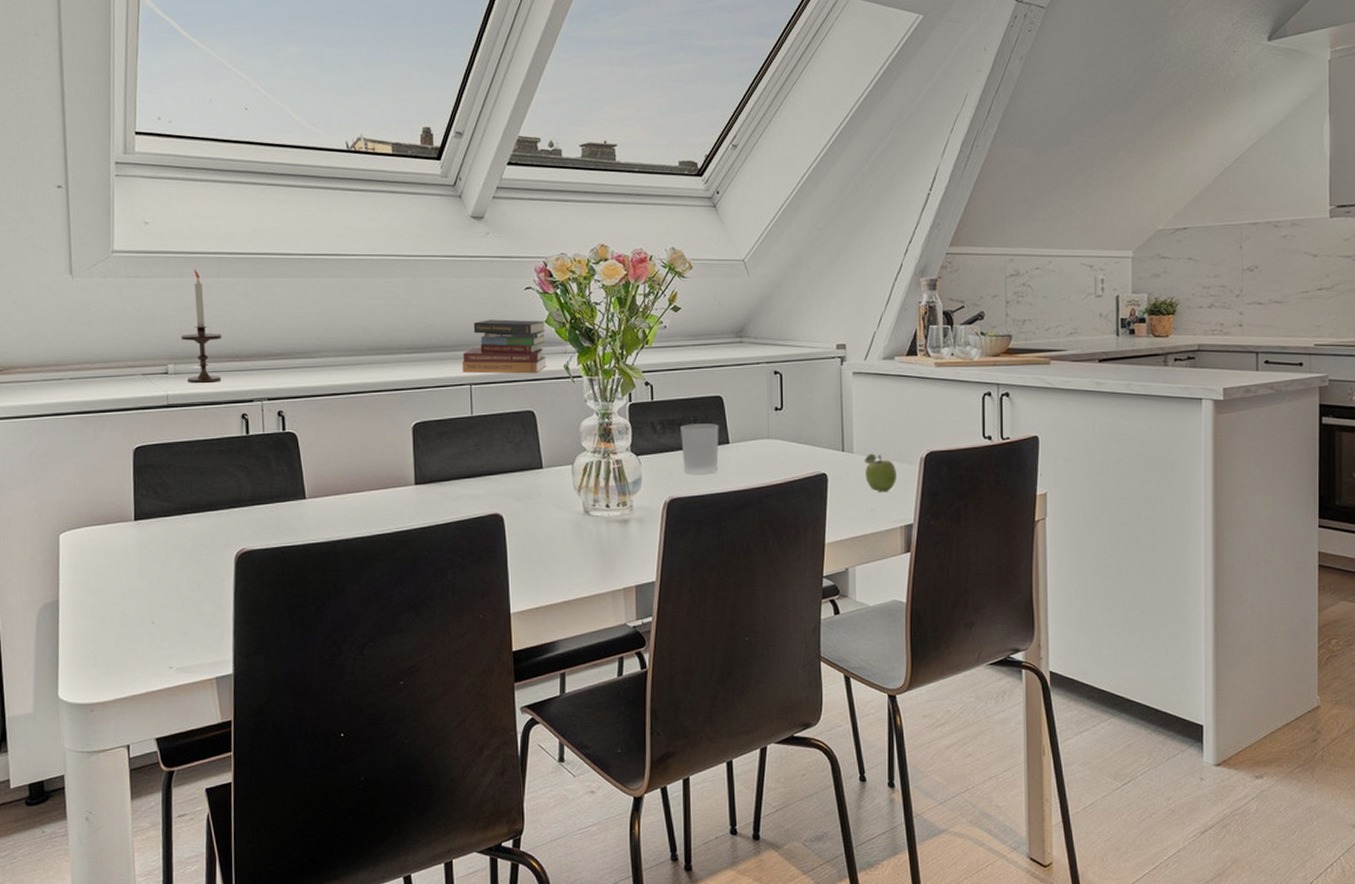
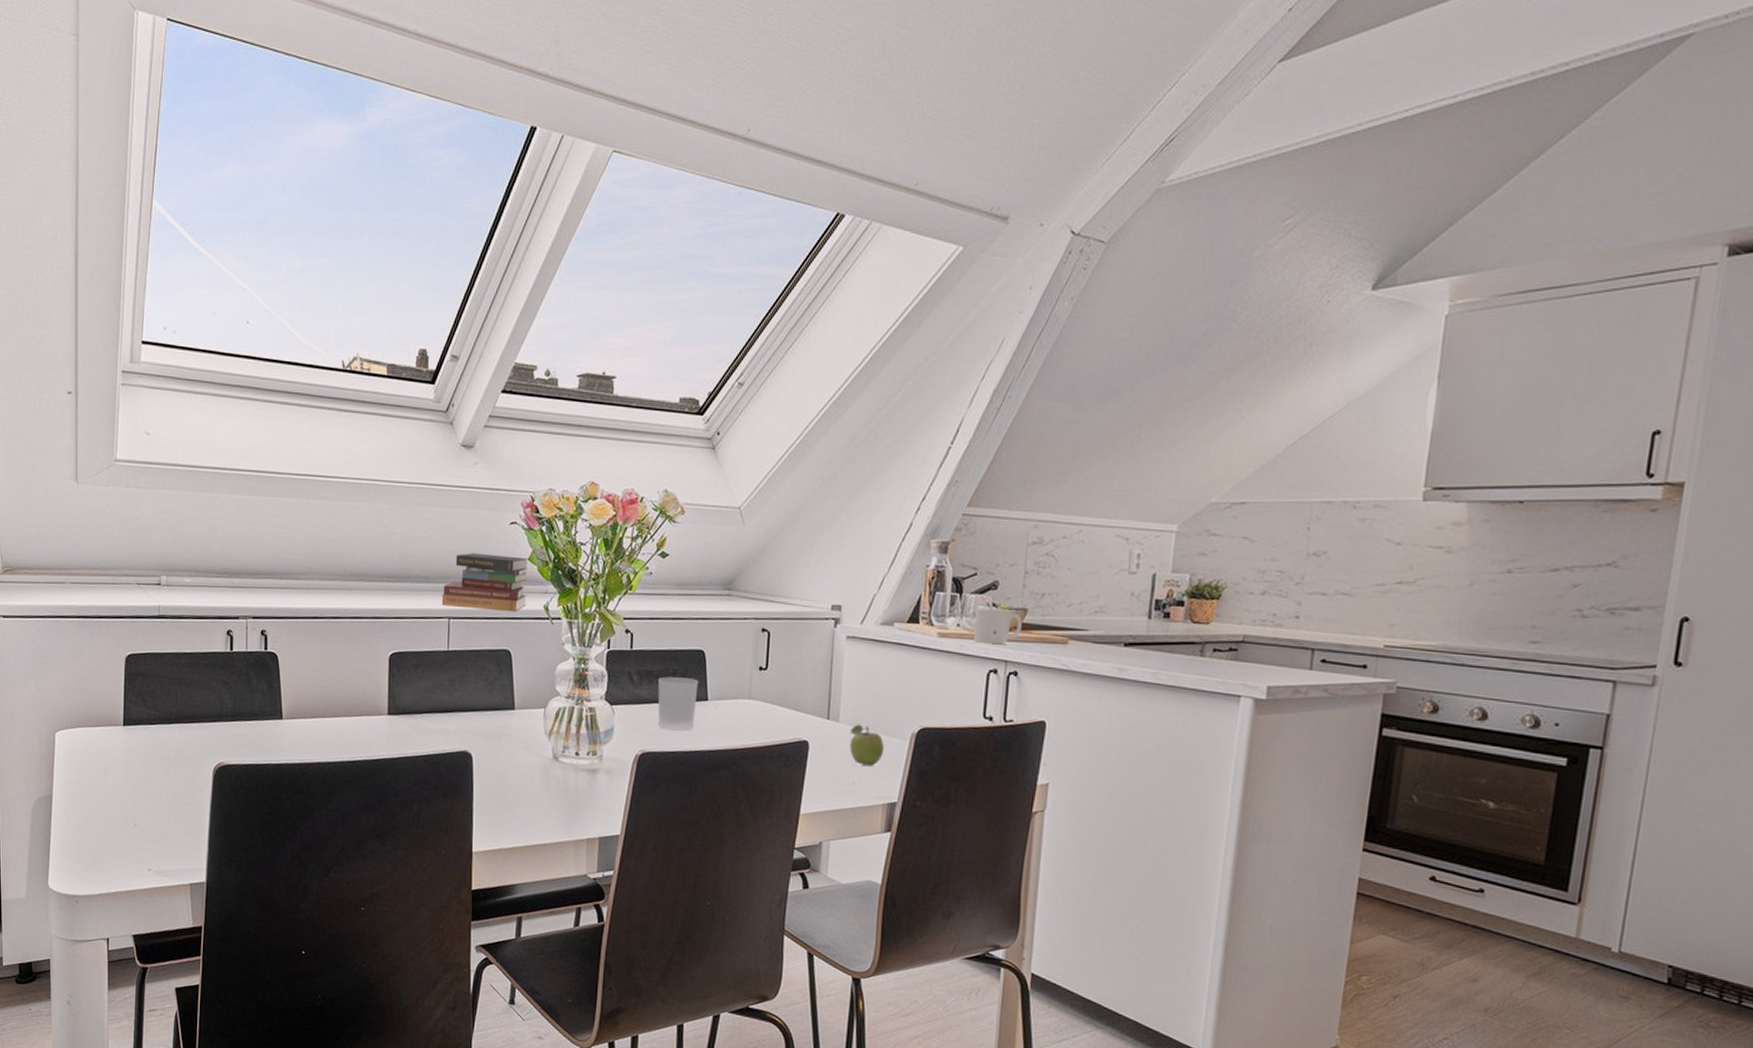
candlestick: present [180,269,222,384] -> none [174,482,213,598]
mug: none [966,337,1008,370] -> present [973,608,1022,645]

